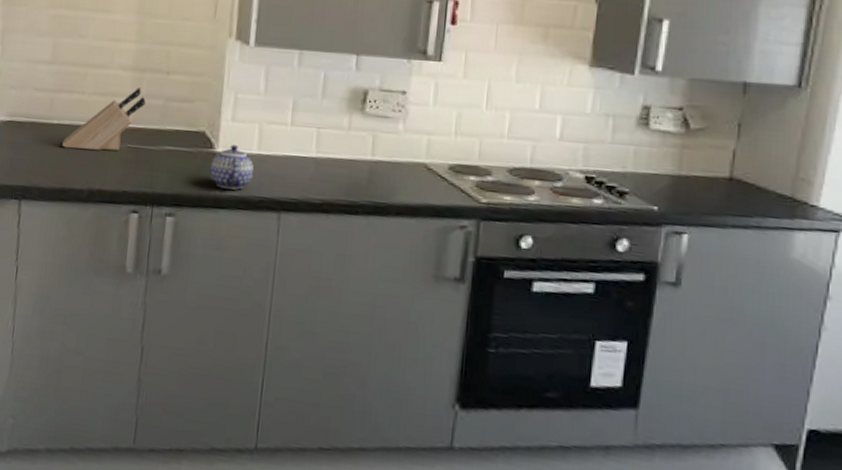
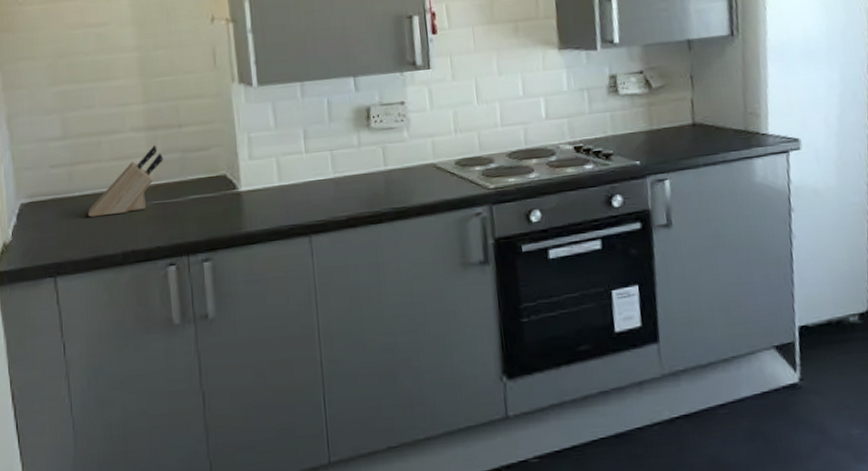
teapot: present [210,144,254,190] -> none [237,181,279,225]

